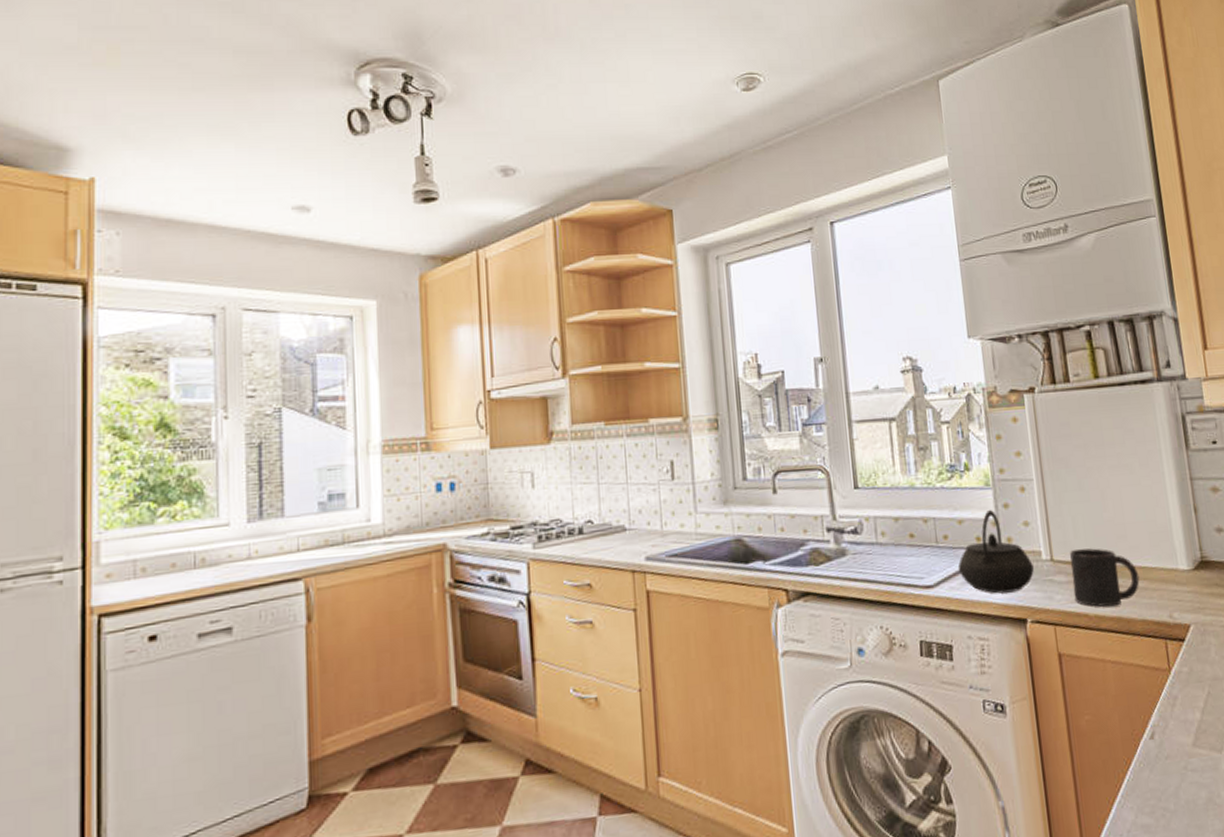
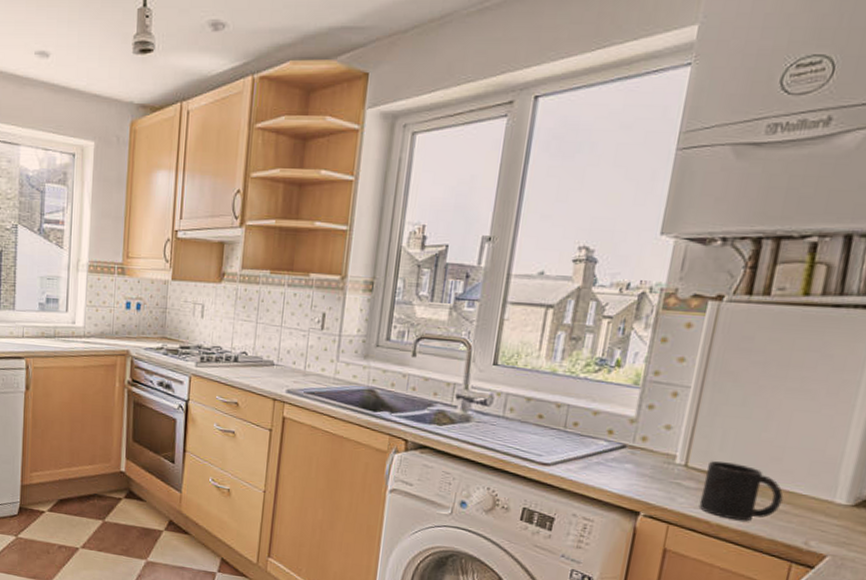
kettle: present [957,509,1034,594] -> none [580,407,664,487]

